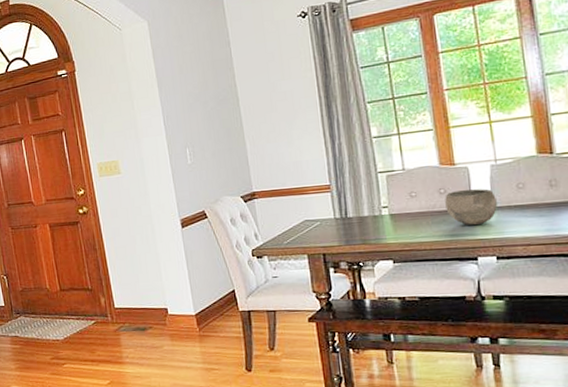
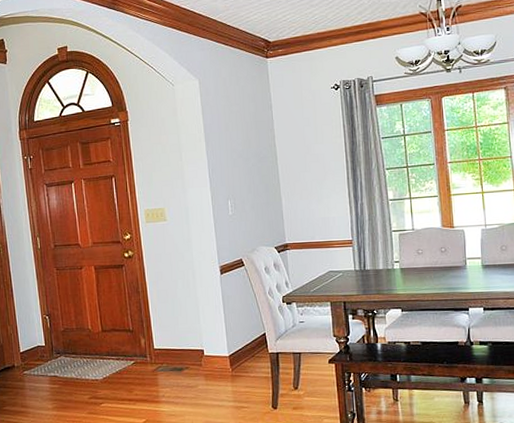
bowl: present [445,189,497,226] -> none [445,249,485,281]

